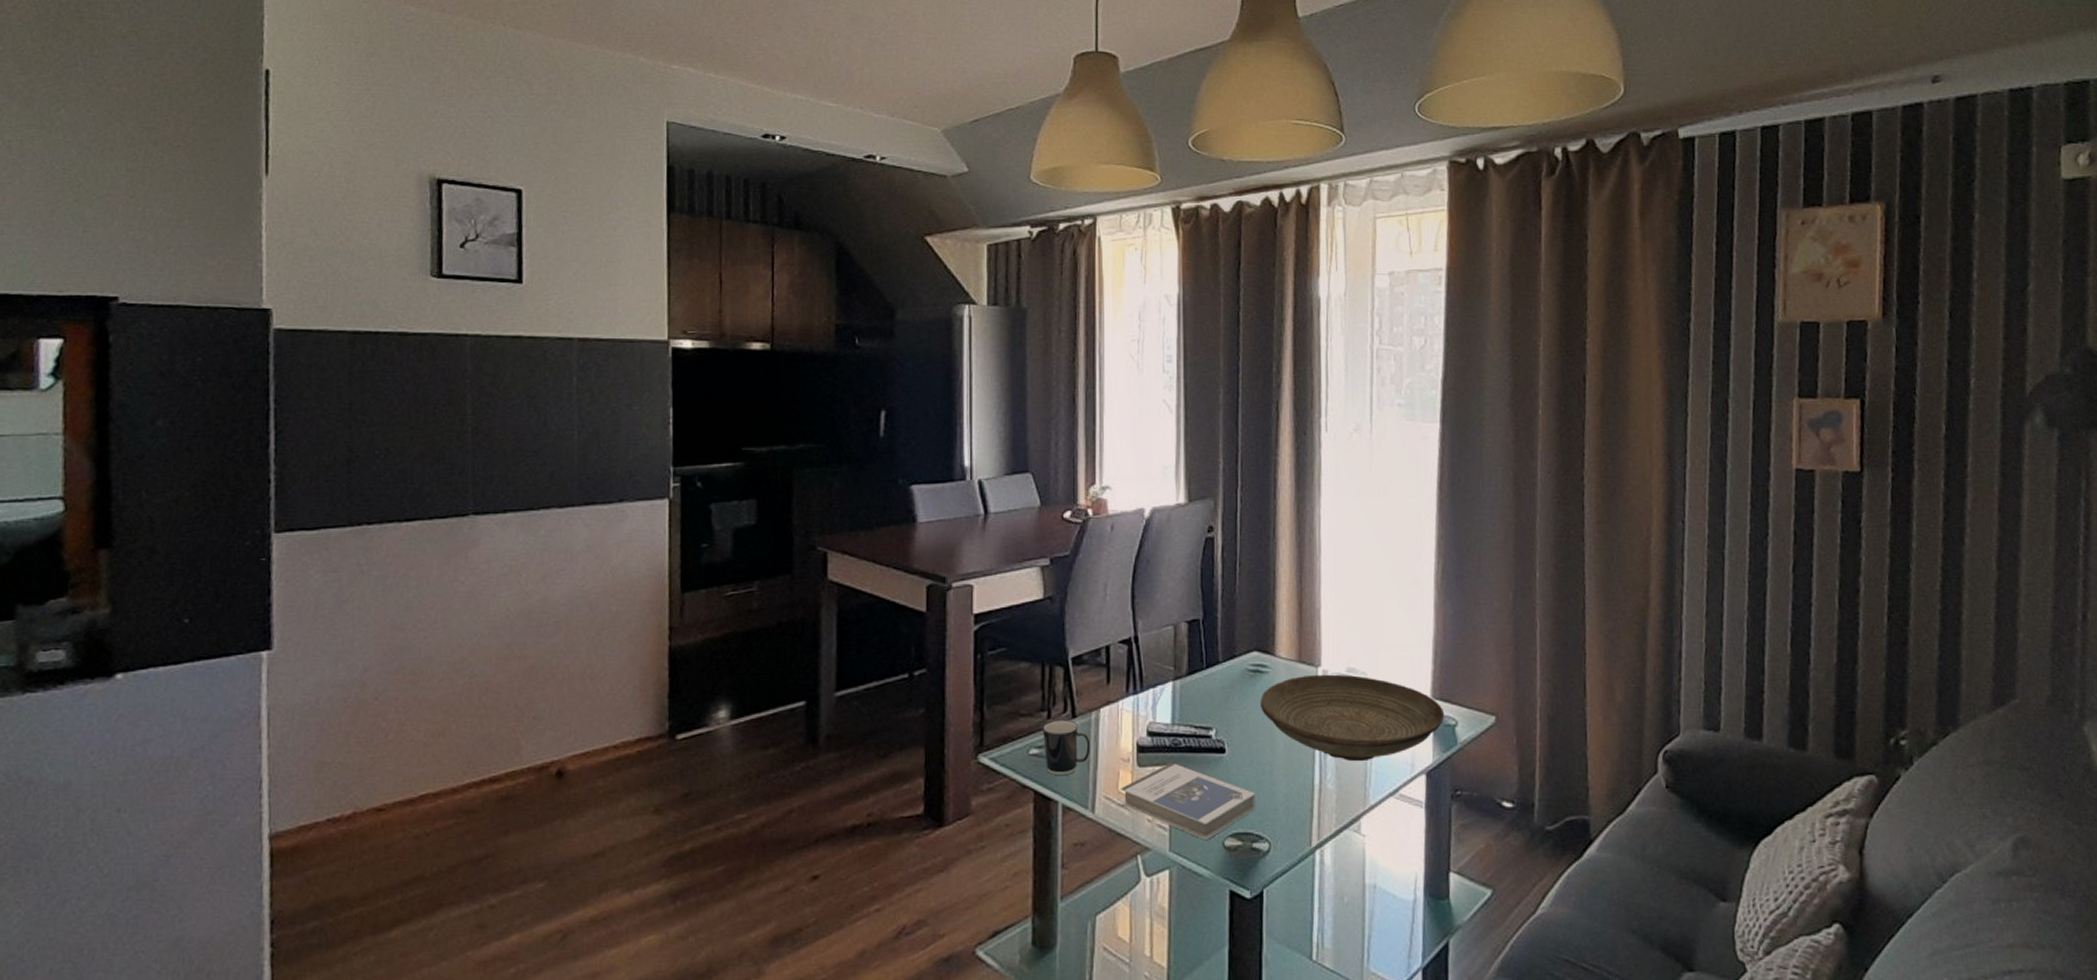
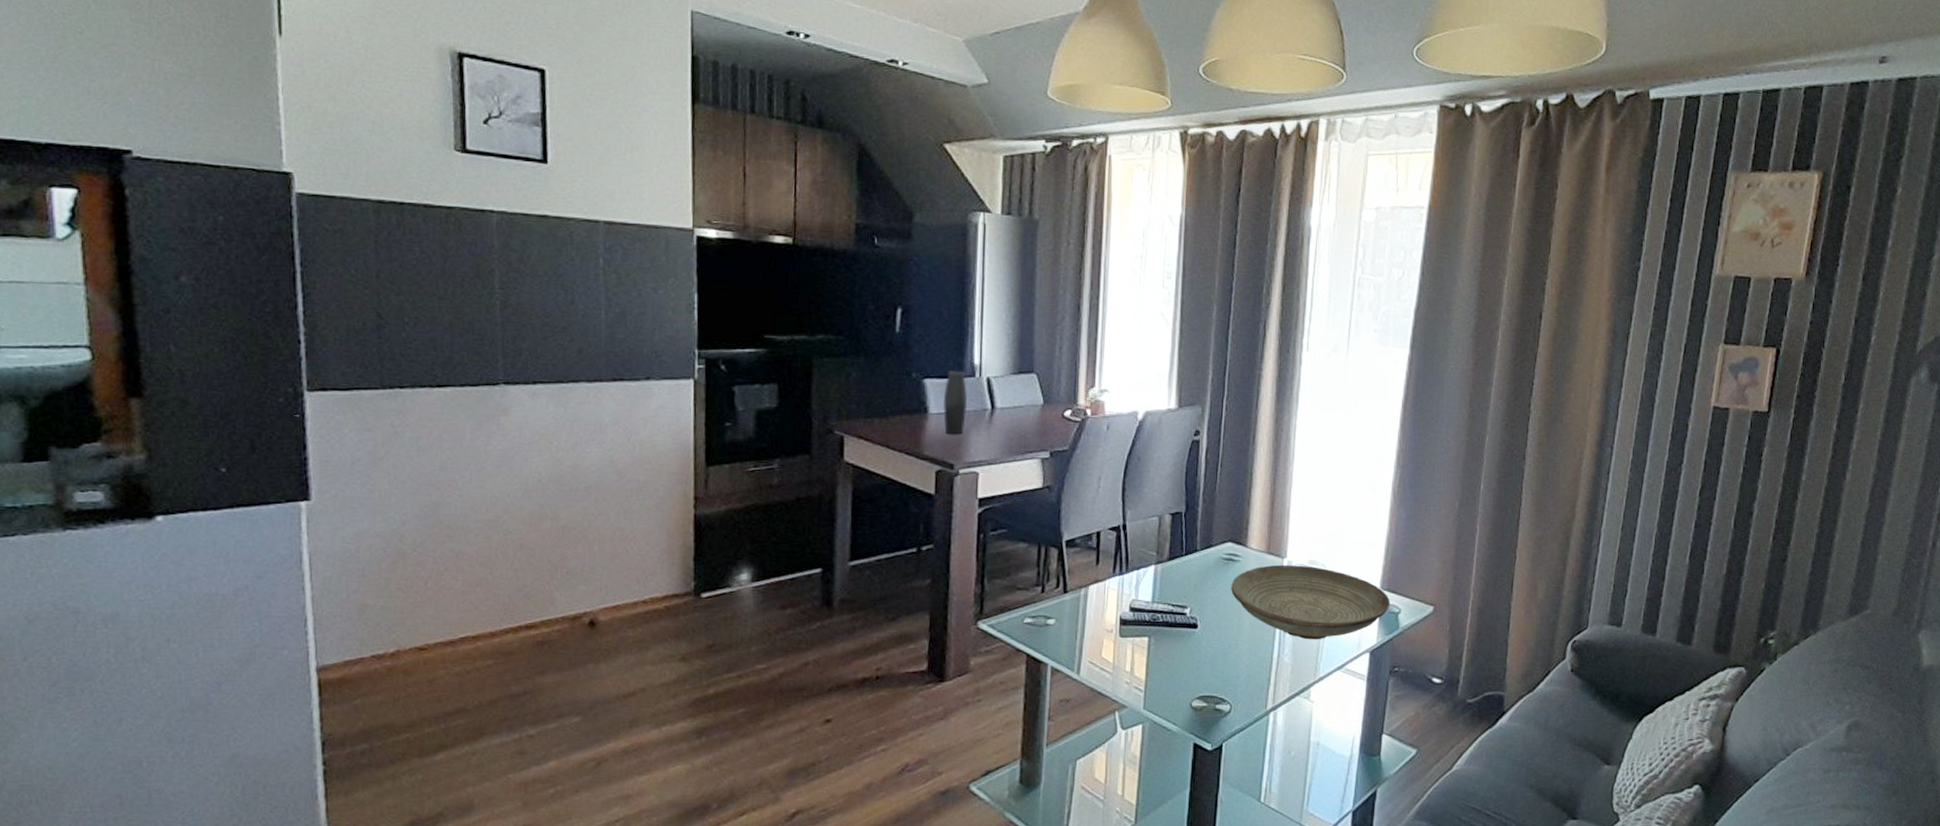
vase: none [933,475,958,543] -> present [943,371,967,434]
mug: present [1043,719,1091,776] -> none [1036,594,1079,643]
hardback book: present [1120,762,1257,841] -> none [1102,634,1223,702]

